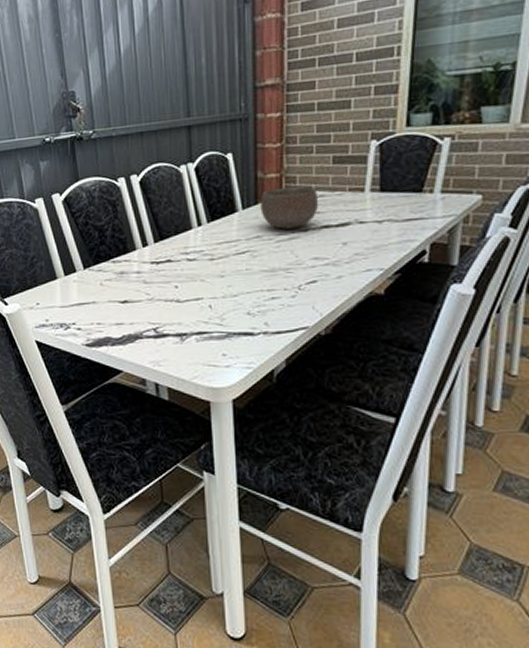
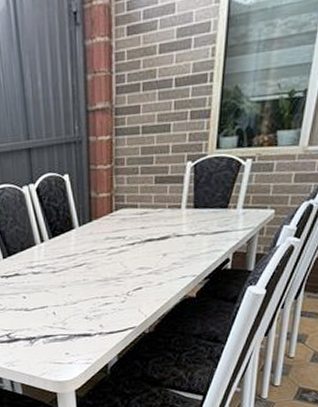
bowl: present [260,185,318,230] -> none [94,204,143,244]

